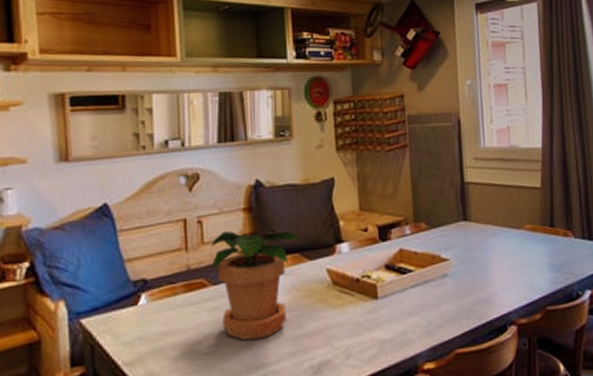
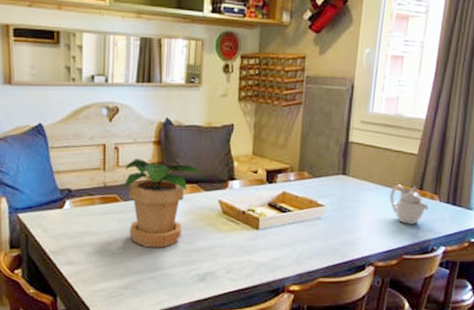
teapot: none [519,224,564,269] -> present [389,184,428,225]

